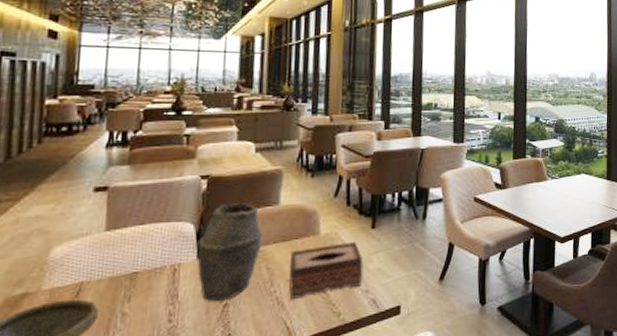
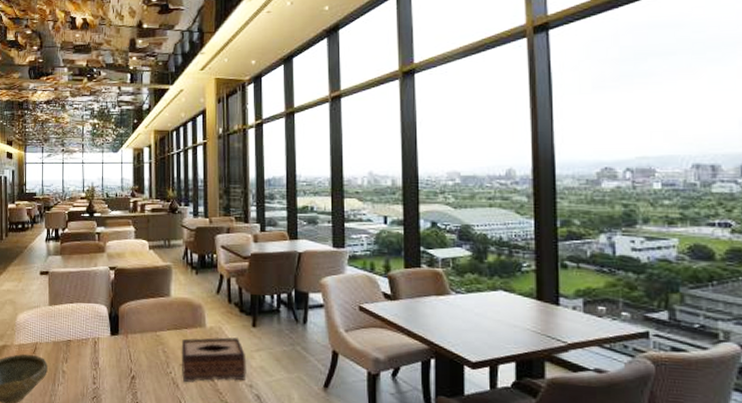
vase: present [197,203,263,301] -> none [110,292,158,373]

